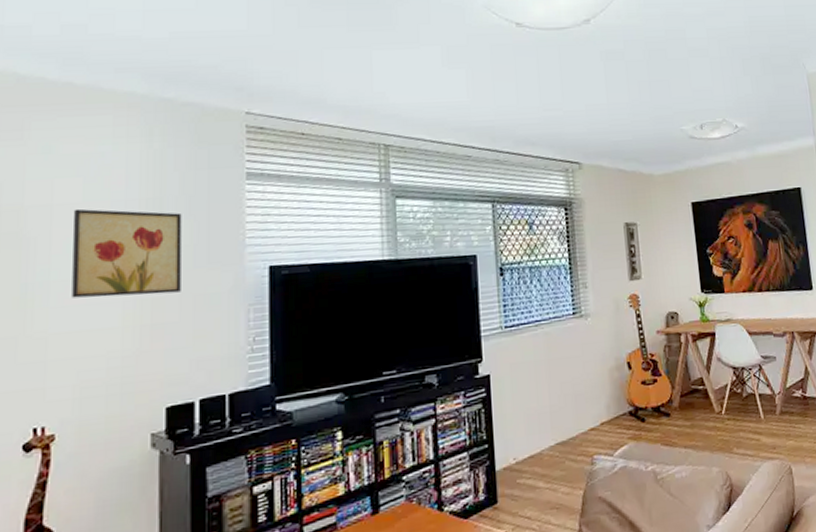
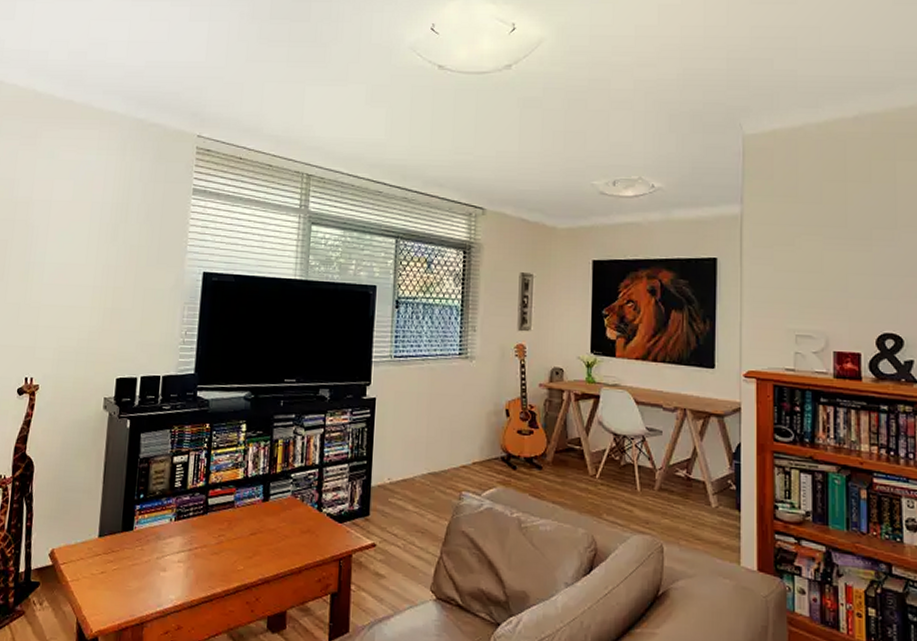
wall art: present [72,208,182,298] -> none [58,206,141,285]

